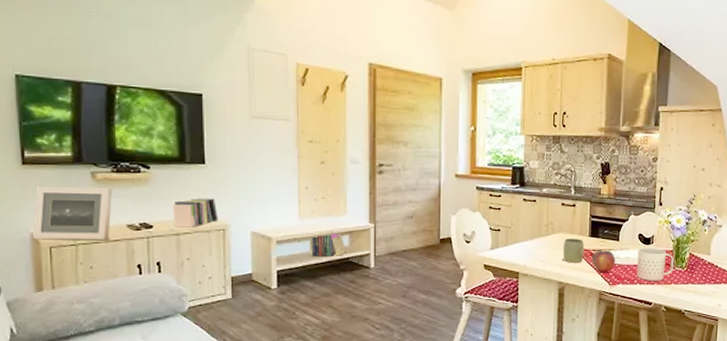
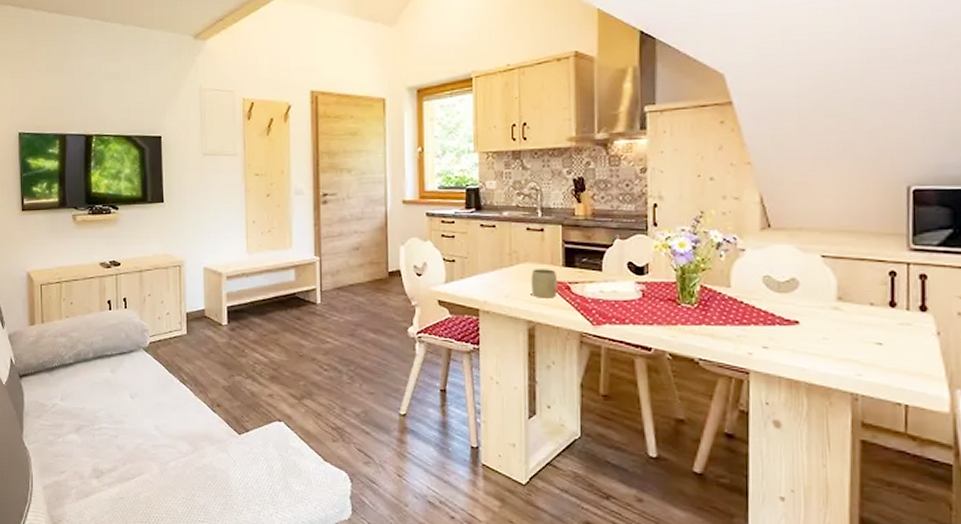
picture frame: present [32,185,112,240] -> none [28,228,89,278]
books: present [173,198,218,228] -> none [137,235,175,264]
books: present [309,230,346,256] -> none [257,264,292,292]
fruit: present [591,249,615,273] -> none [567,281,598,310]
mug: present [637,247,675,282] -> none [628,278,680,322]

